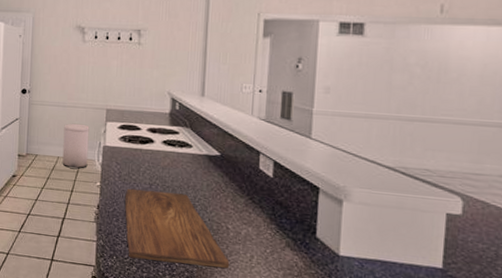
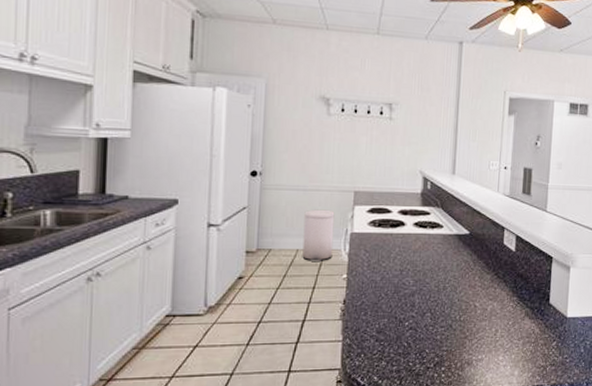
cutting board: present [124,188,230,268] -> none [373,277,477,353]

